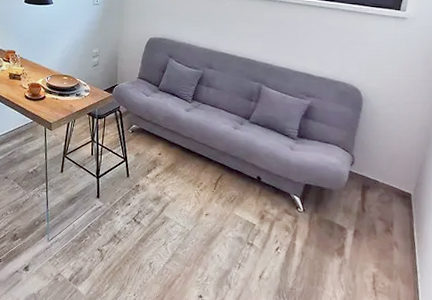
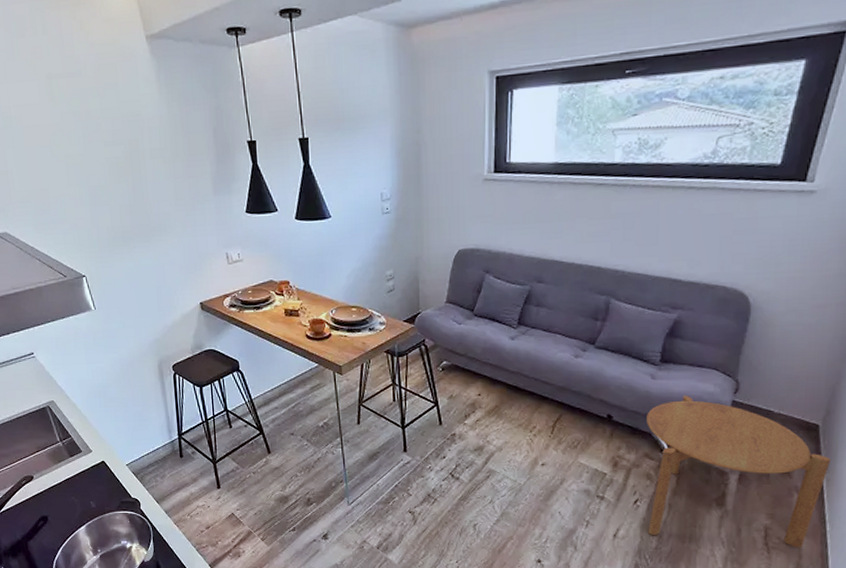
side table: none [286,164,421,293] -> present [646,395,832,548]

